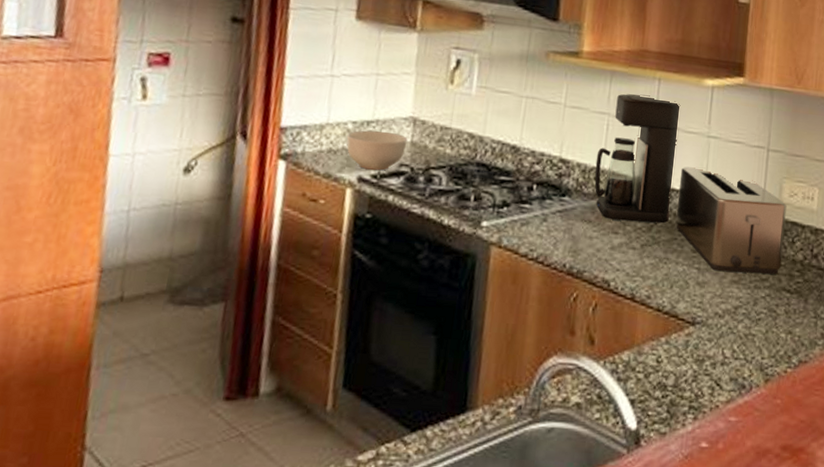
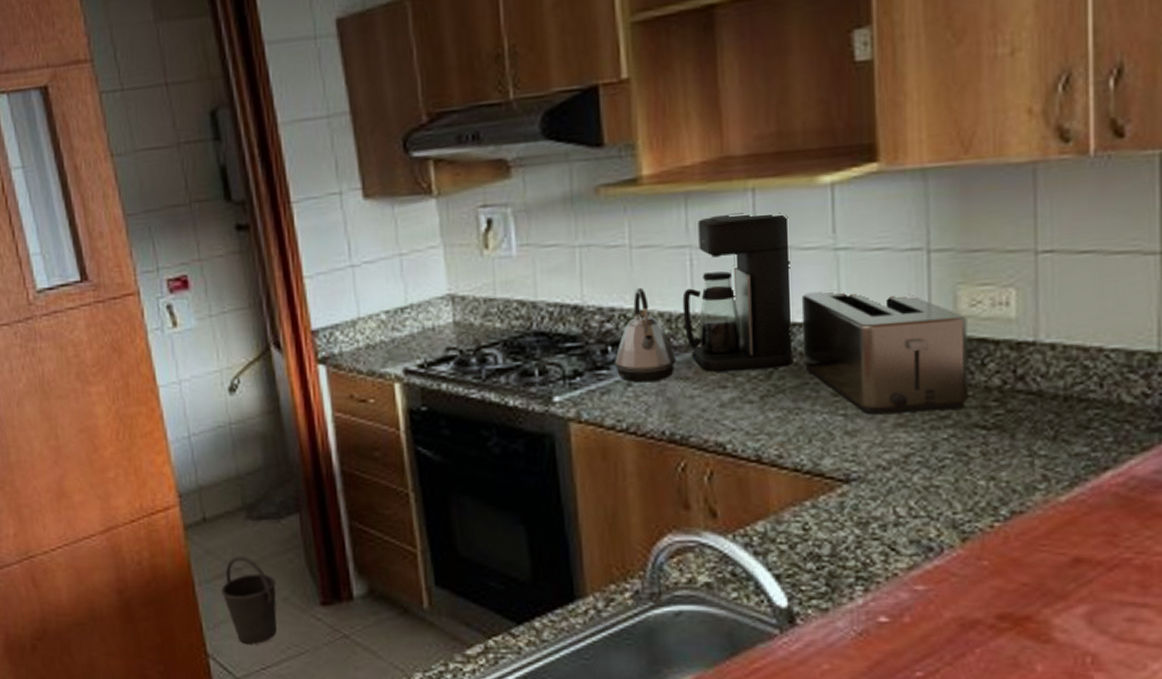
bucket: none [119,341,183,439] -> present [221,556,277,645]
bowl: present [346,130,408,171] -> none [382,315,450,360]
kettle: none [536,140,584,221] -> present [614,287,676,383]

